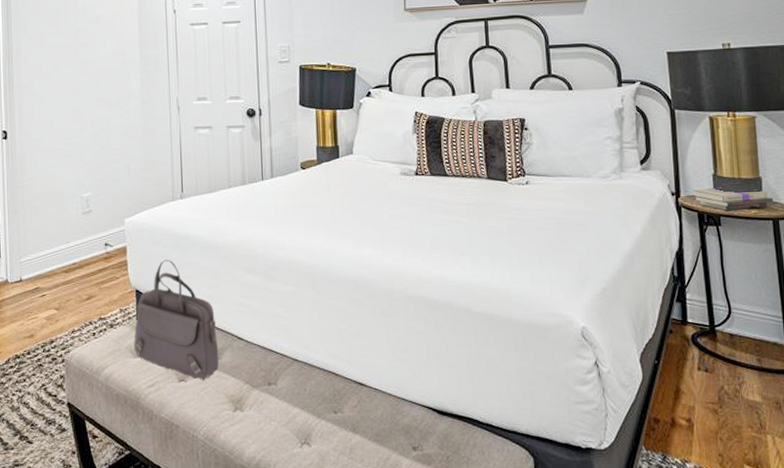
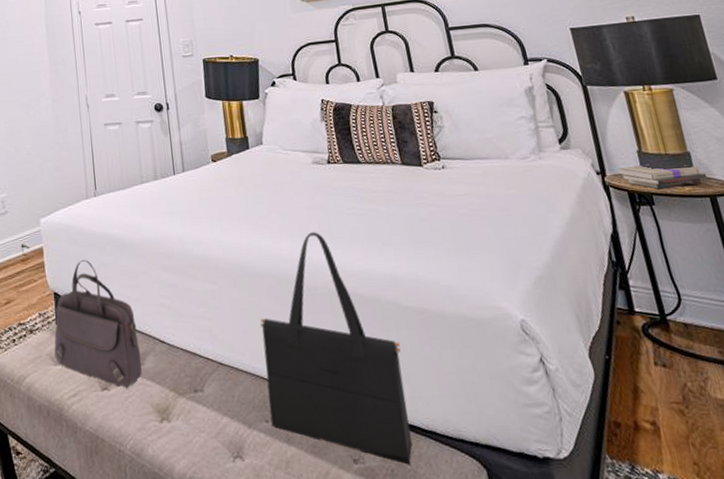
tote bag: none [336,240,468,452] -> present [260,232,412,465]

